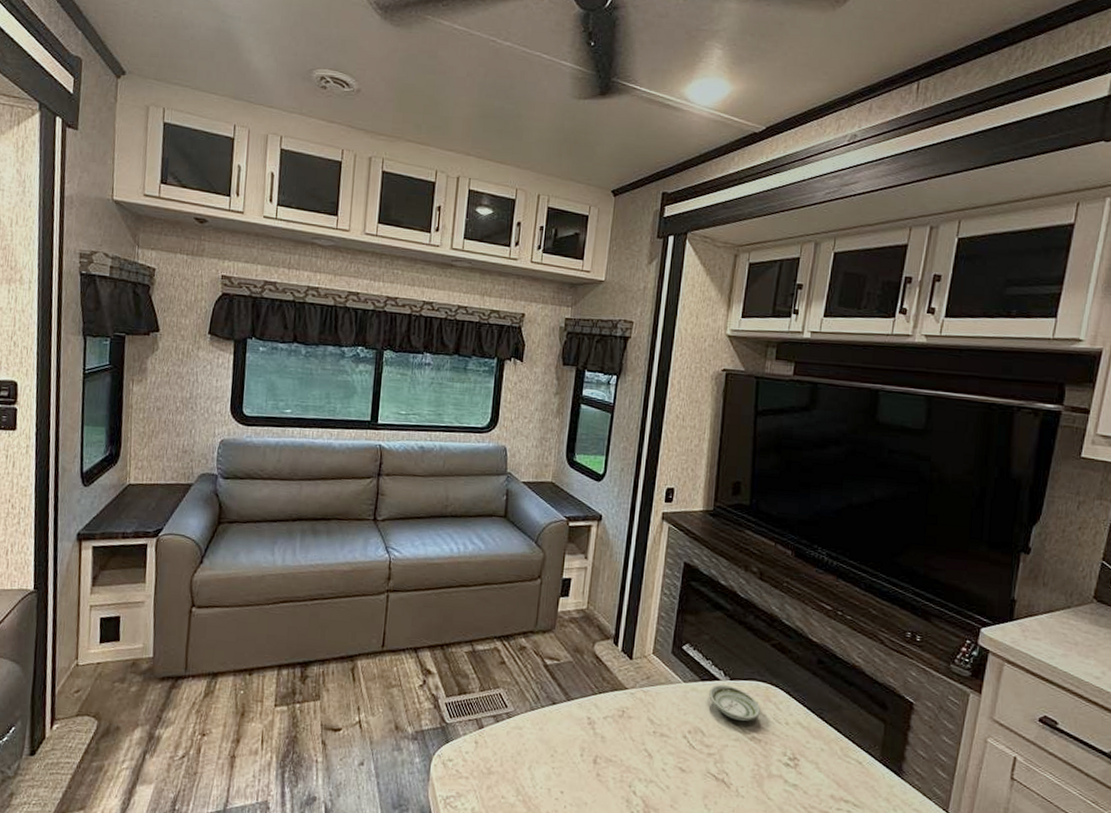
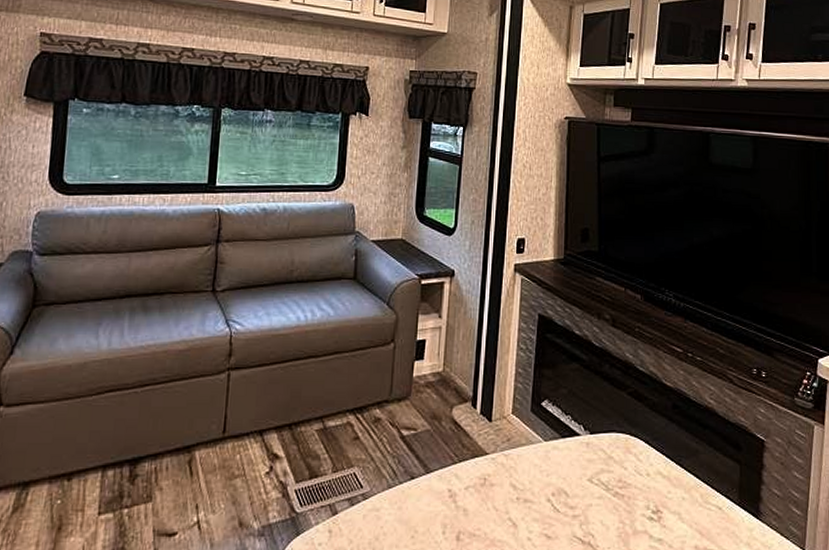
saucer: present [708,684,761,721] -> none [569,440,621,476]

